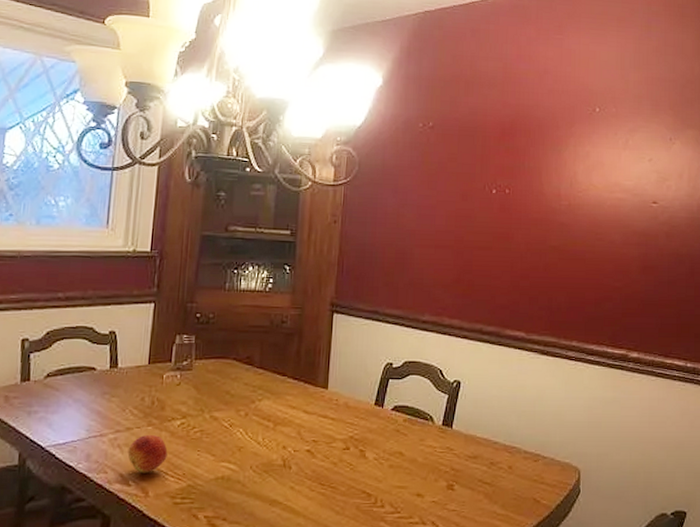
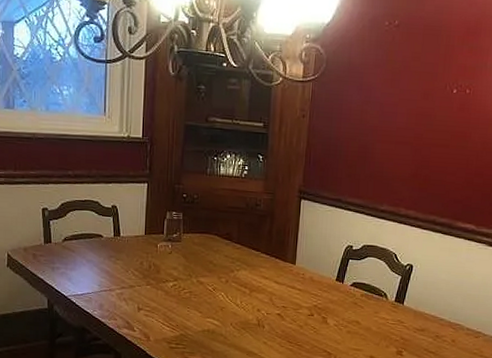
fruit: present [127,434,168,473] -> none [132,292,163,323]

